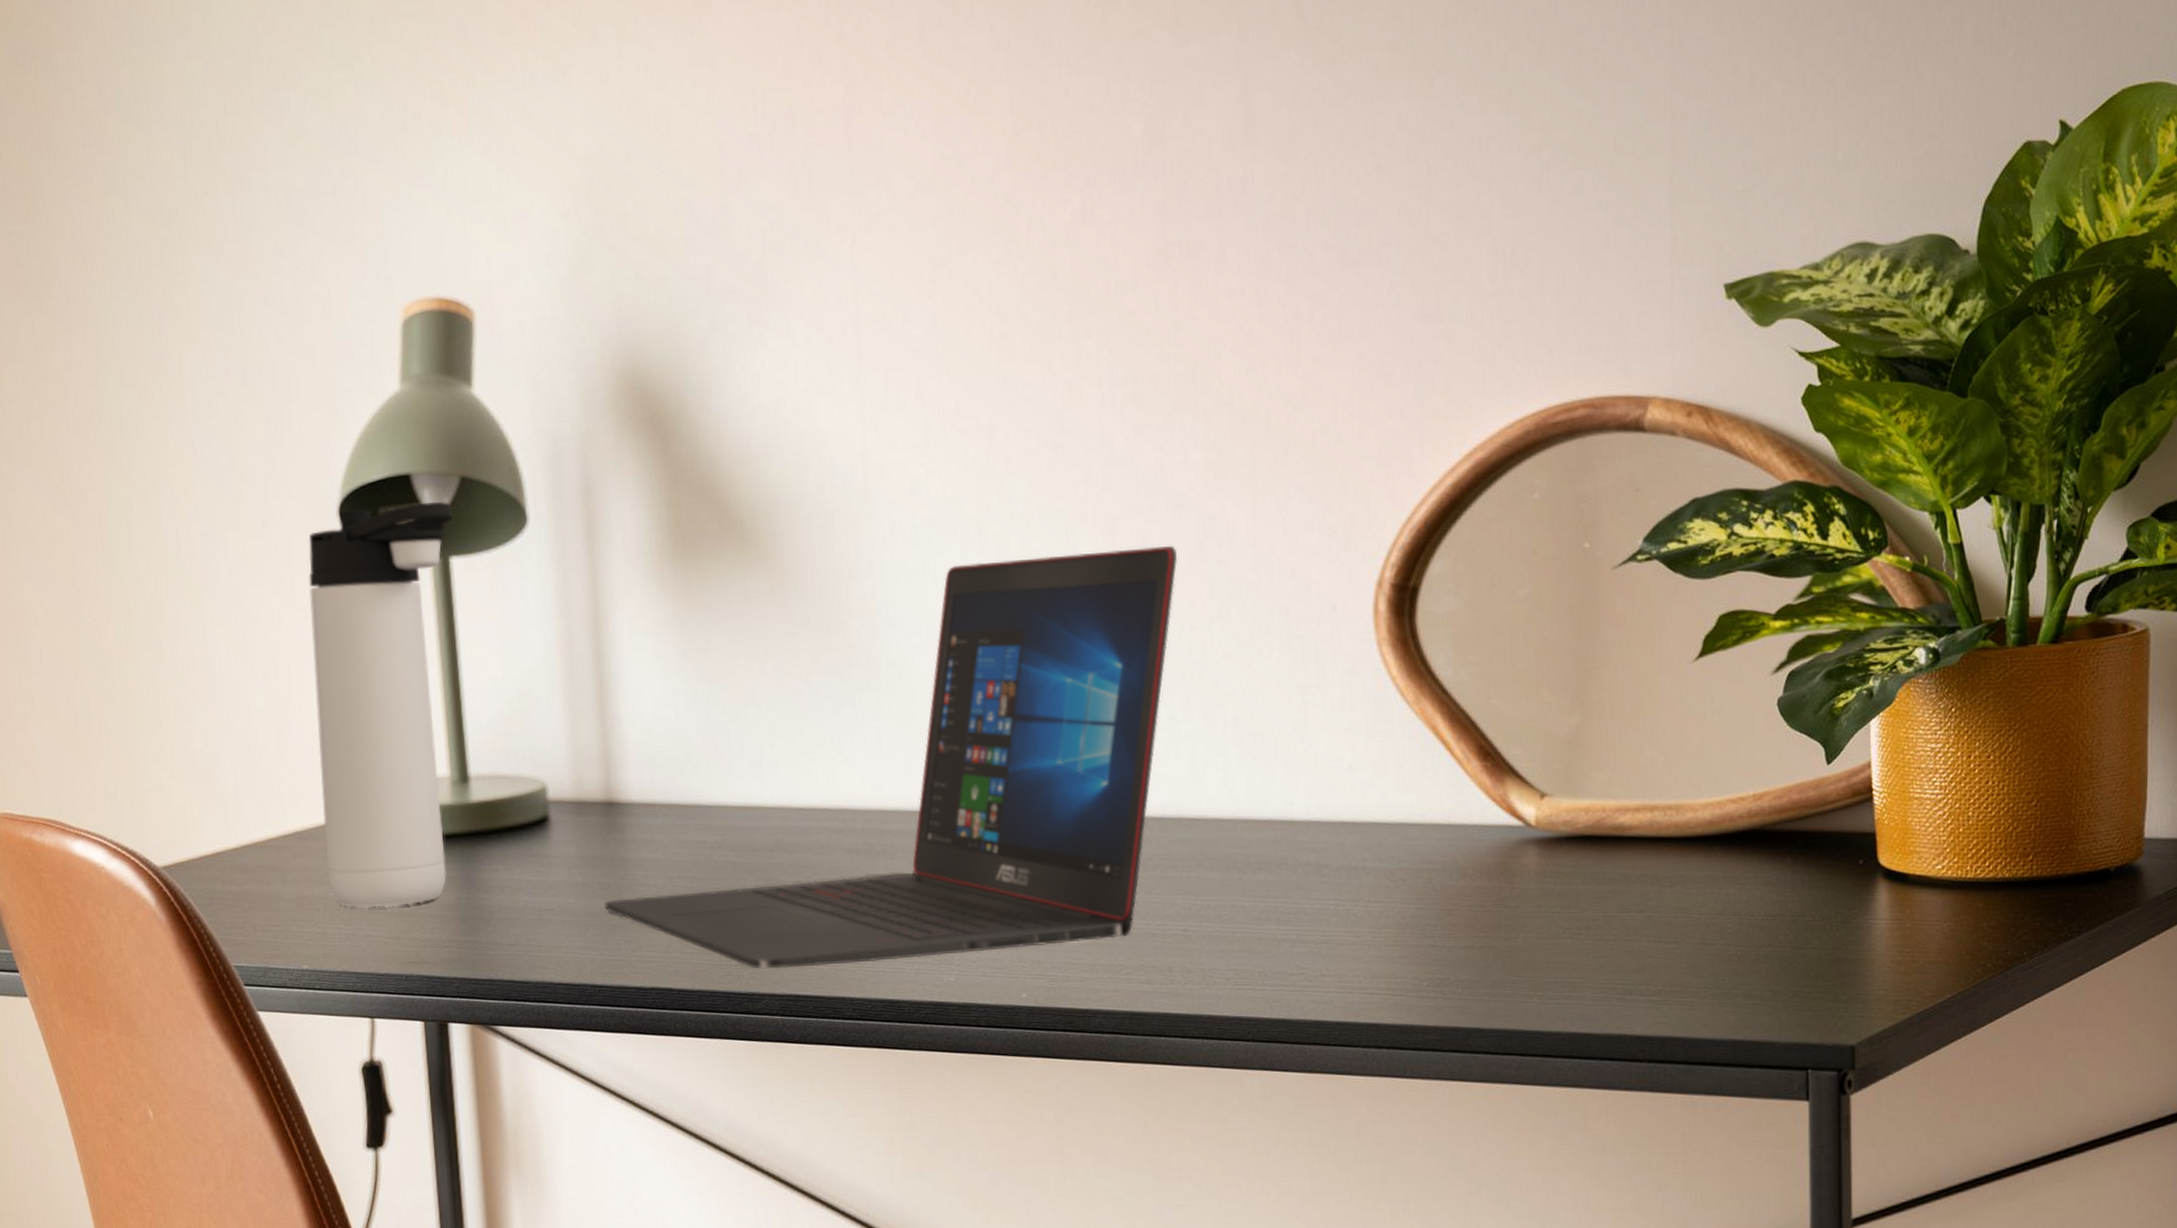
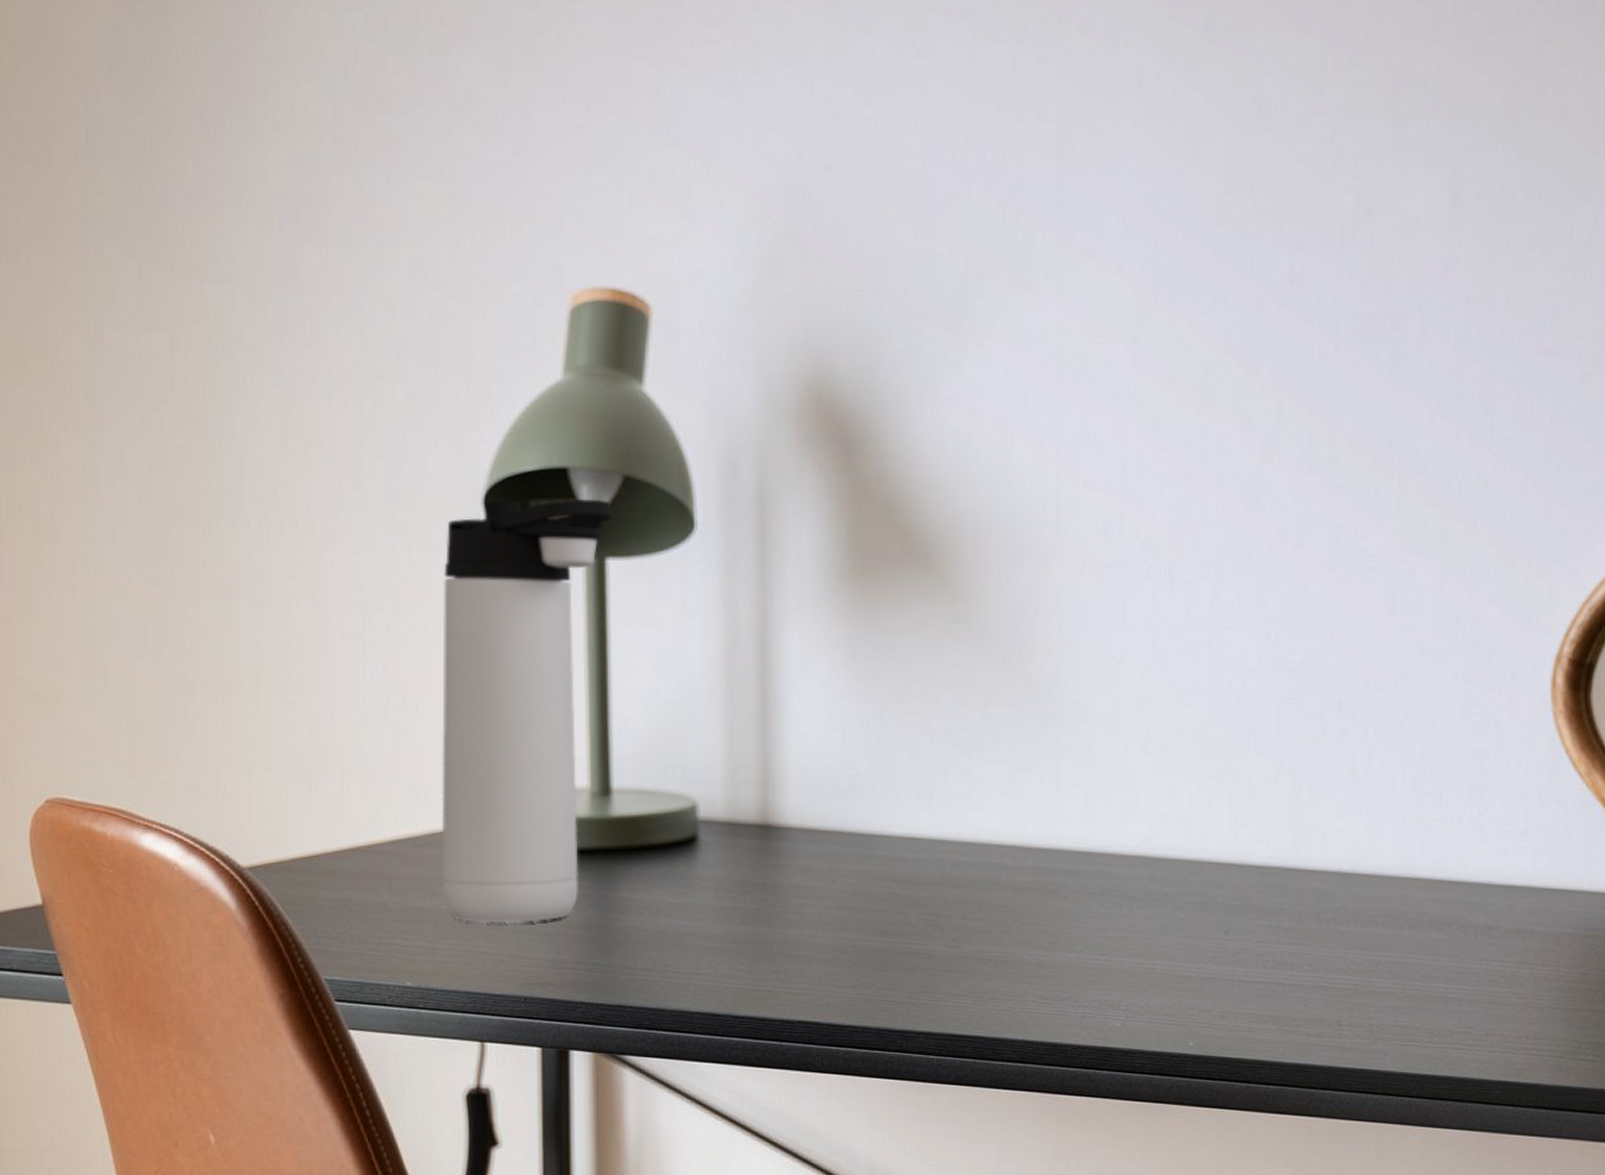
laptop: present [605,546,1178,969] -> none [753,605,1366,1006]

